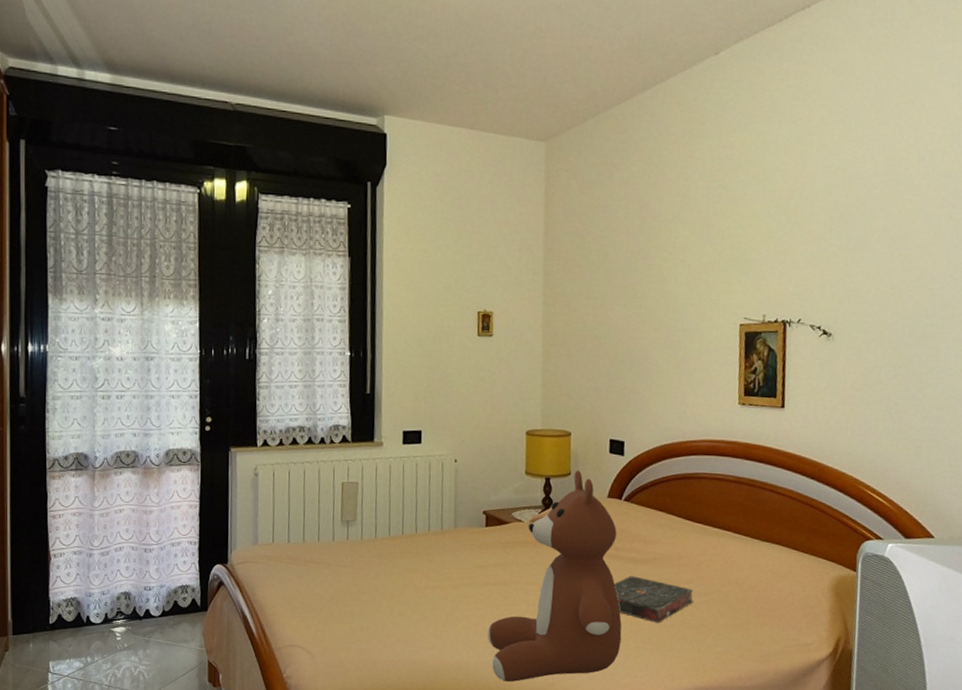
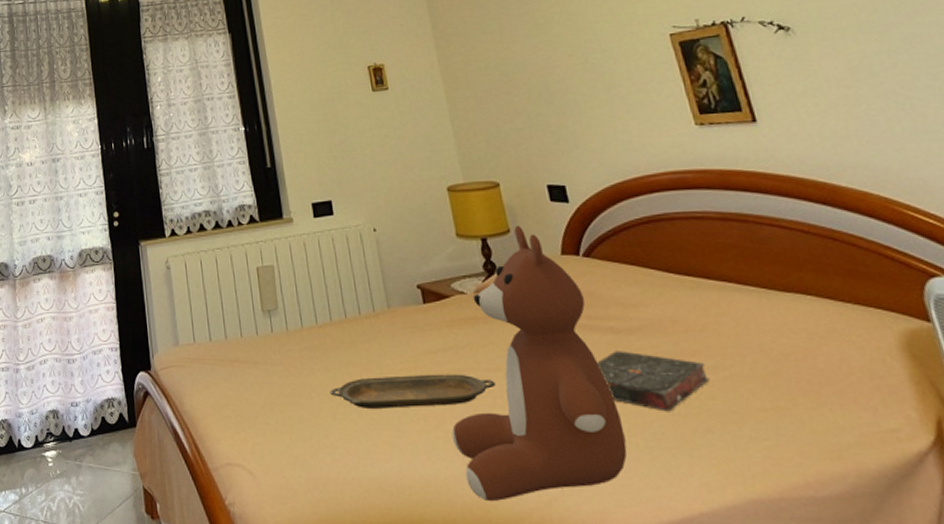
serving tray: none [391,583,531,609] -> present [329,374,496,409]

